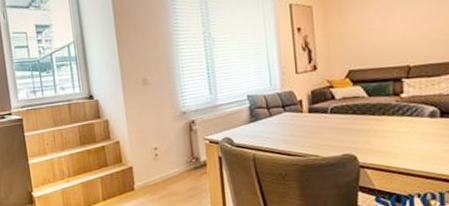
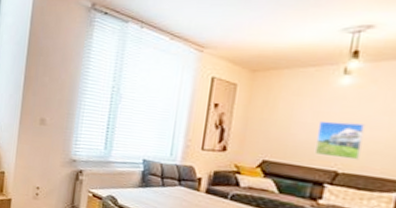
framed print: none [385,19,424,55] -> present [314,120,365,160]

